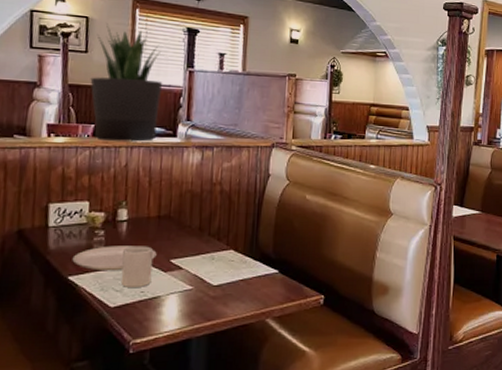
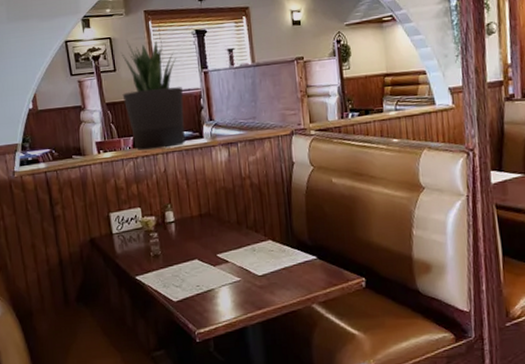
plate: present [72,246,157,271] -> none [136,244,205,270]
mug: present [121,246,153,289] -> none [176,243,204,284]

